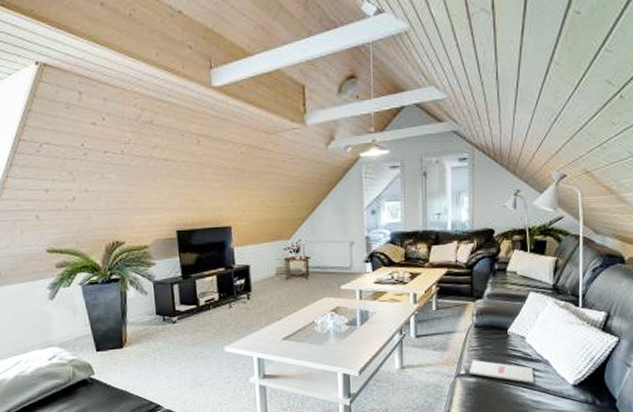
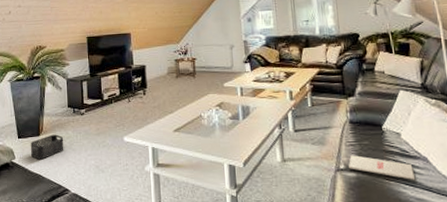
storage bin: none [112,346,154,375] -> present [31,134,64,160]

